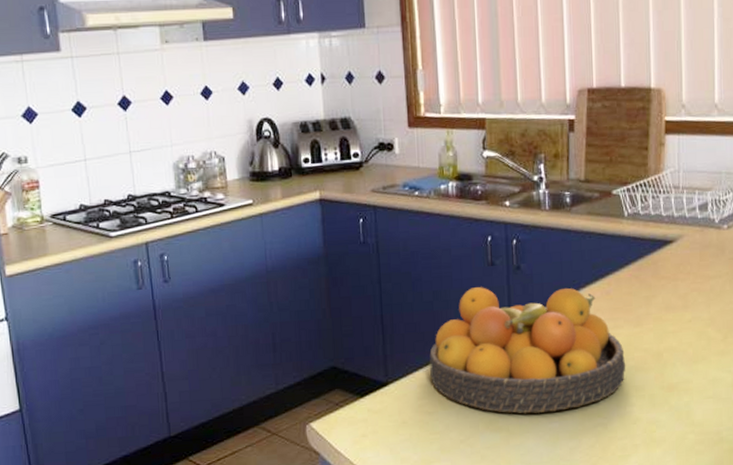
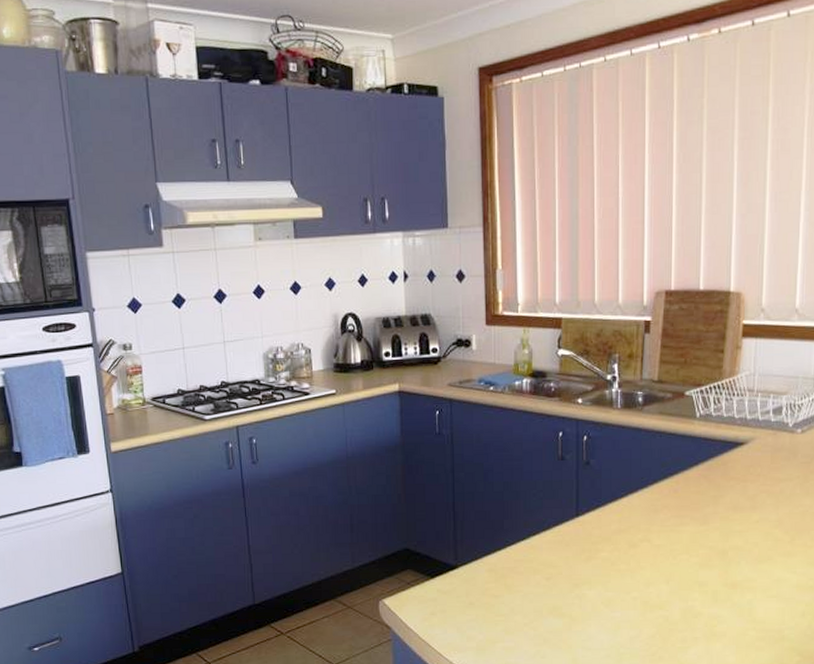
fruit bowl: present [429,287,626,414] -> none [498,480,690,602]

